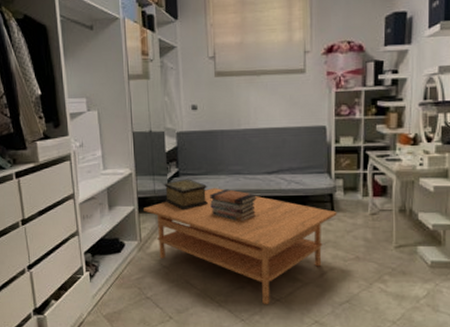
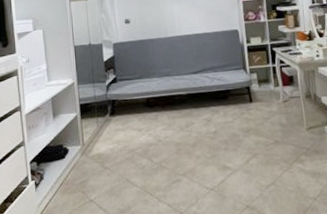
coffee table: present [144,188,337,305] -> none [85,90,255,196]
decorative box: present [164,178,209,211] -> none [103,83,144,113]
book stack: present [210,189,258,222] -> none [145,90,187,119]

